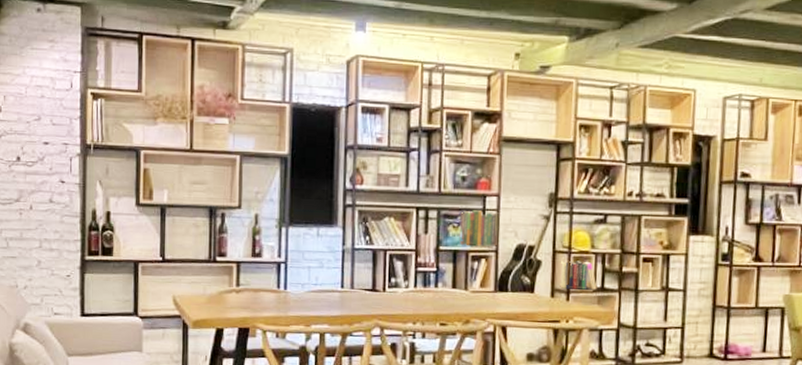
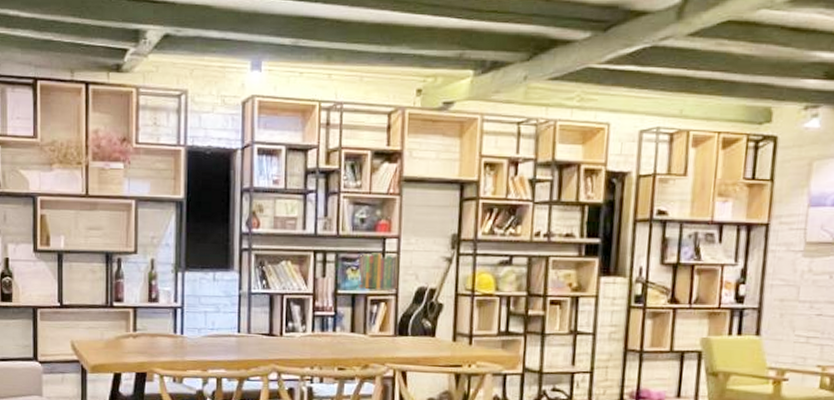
books: present [560,260,597,290] -> none [462,303,501,334]

